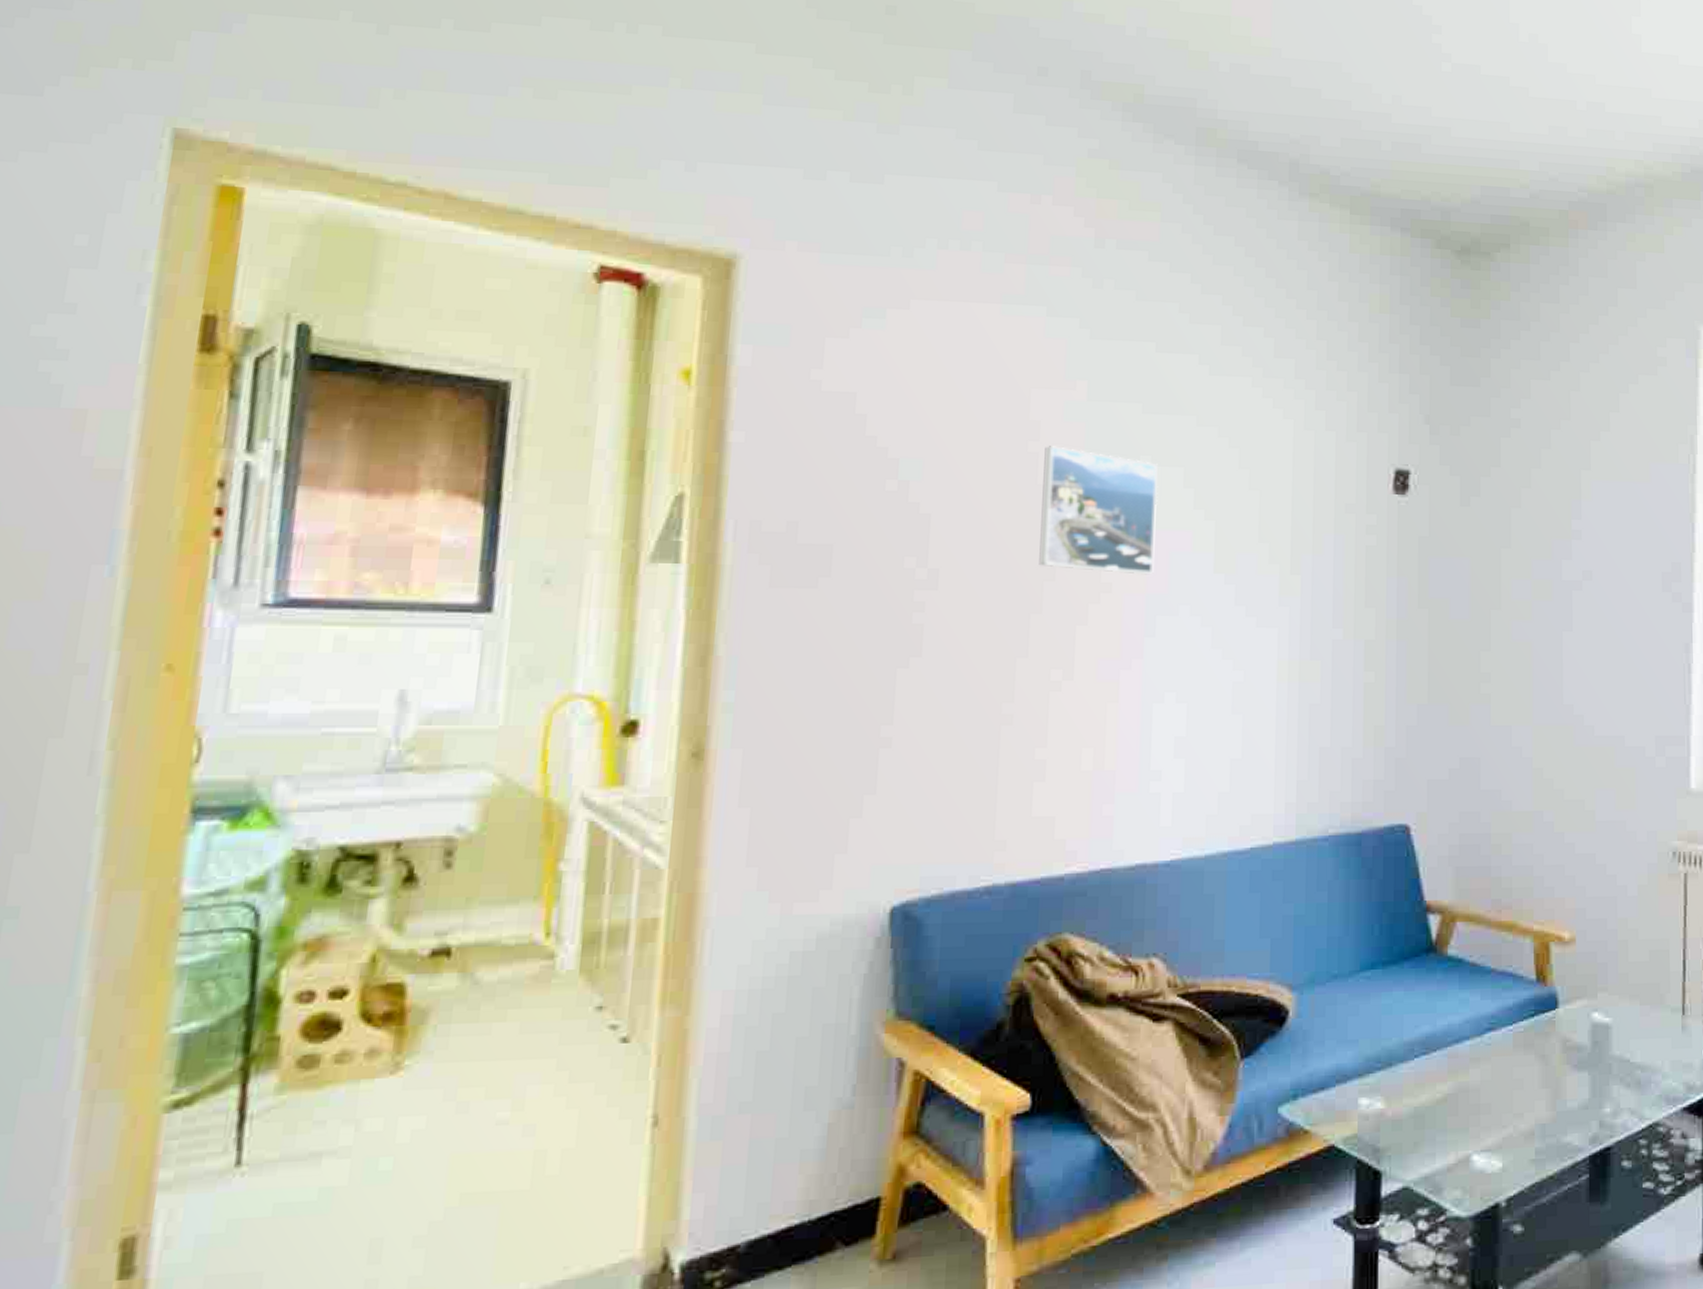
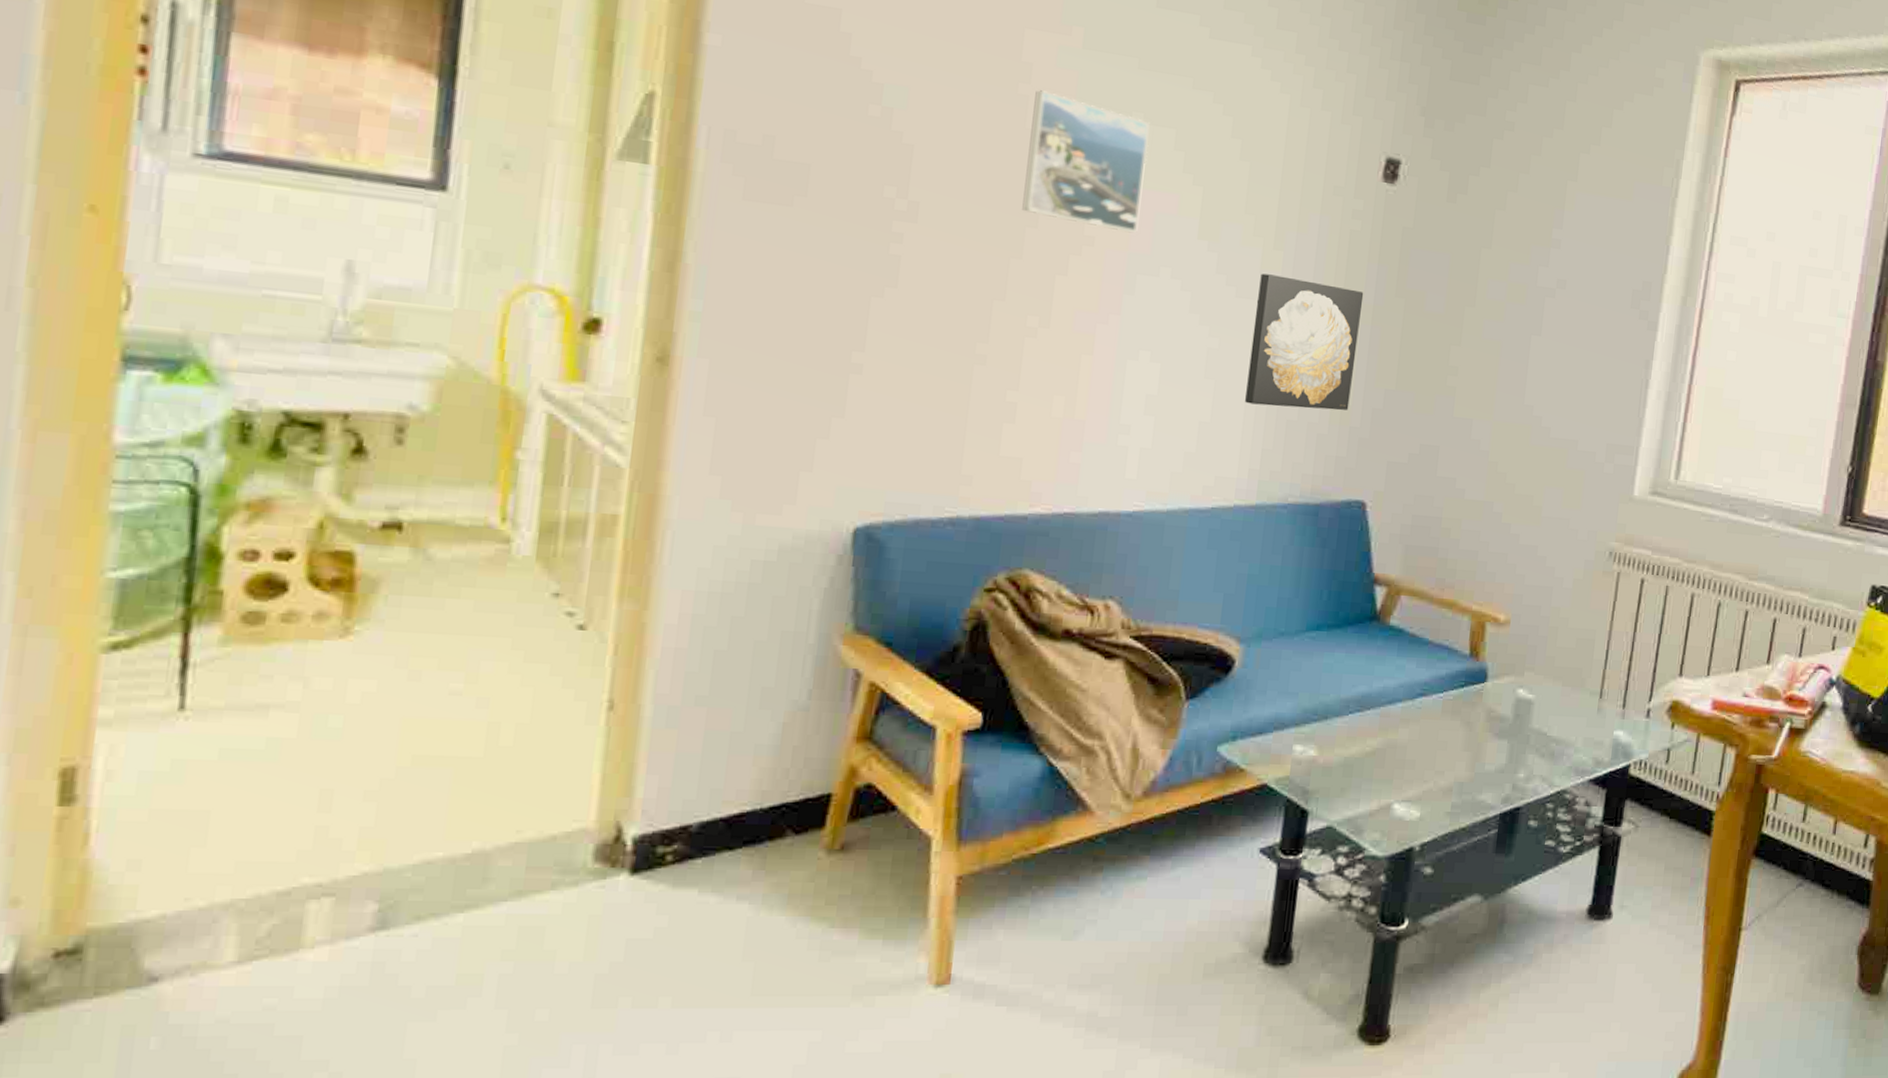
wall art: none [1275,600,1386,735] -> present [1245,273,1364,411]

